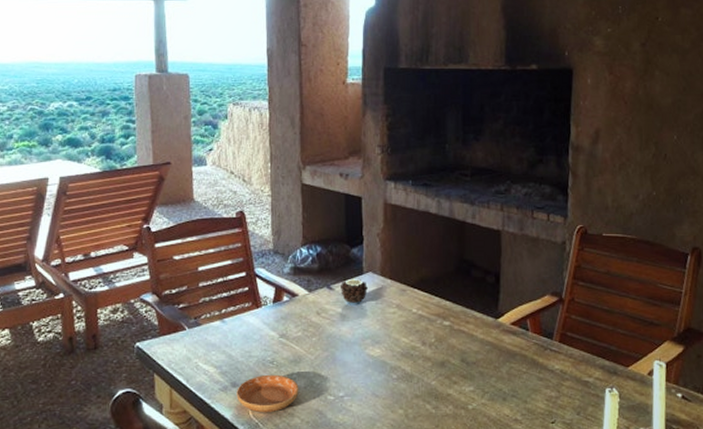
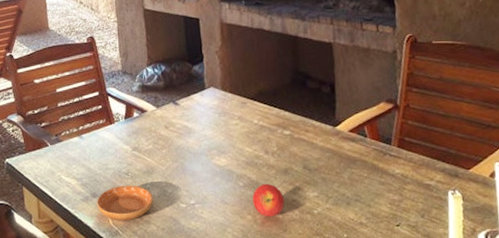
candle: present [339,278,369,305] -> none [184,93,211,119]
fruit: none [406,376,438,412] -> present [252,183,284,218]

